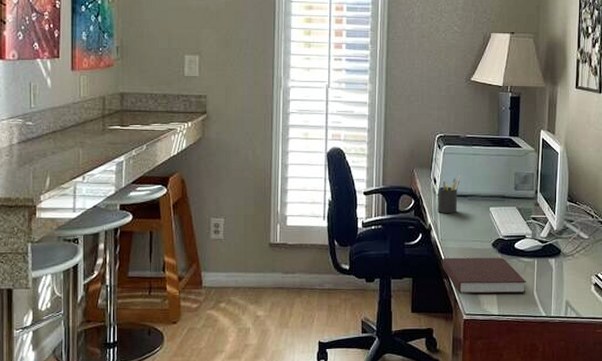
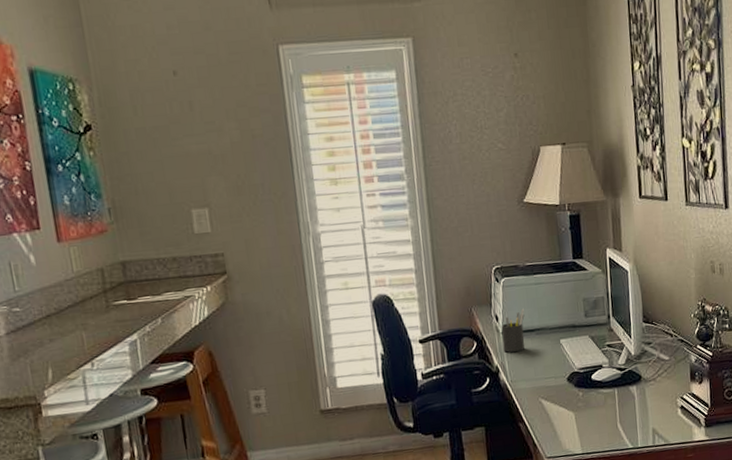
notebook: present [442,257,526,294] -> none [514,392,609,437]

